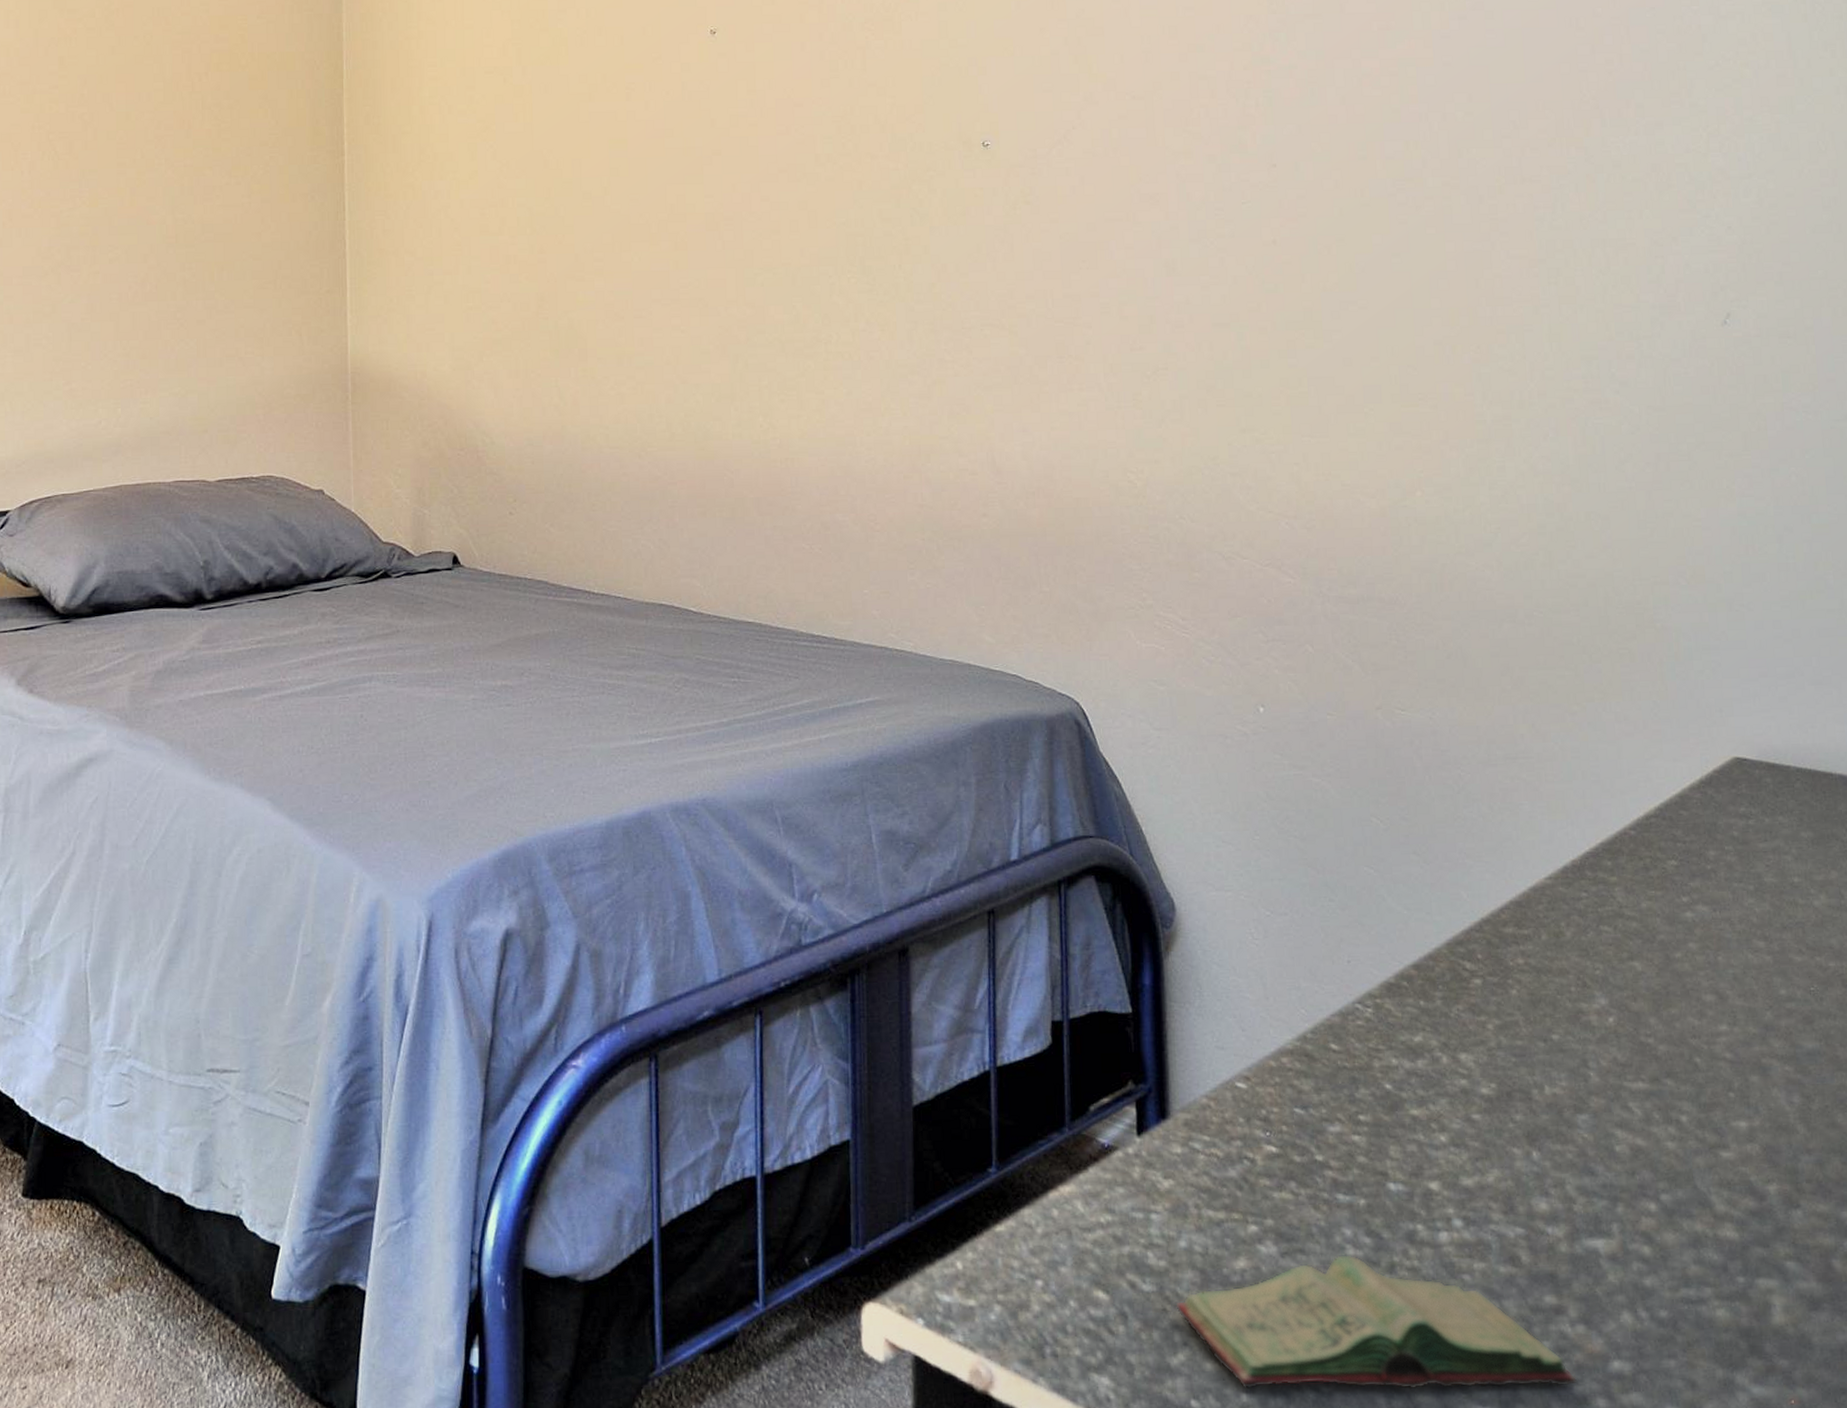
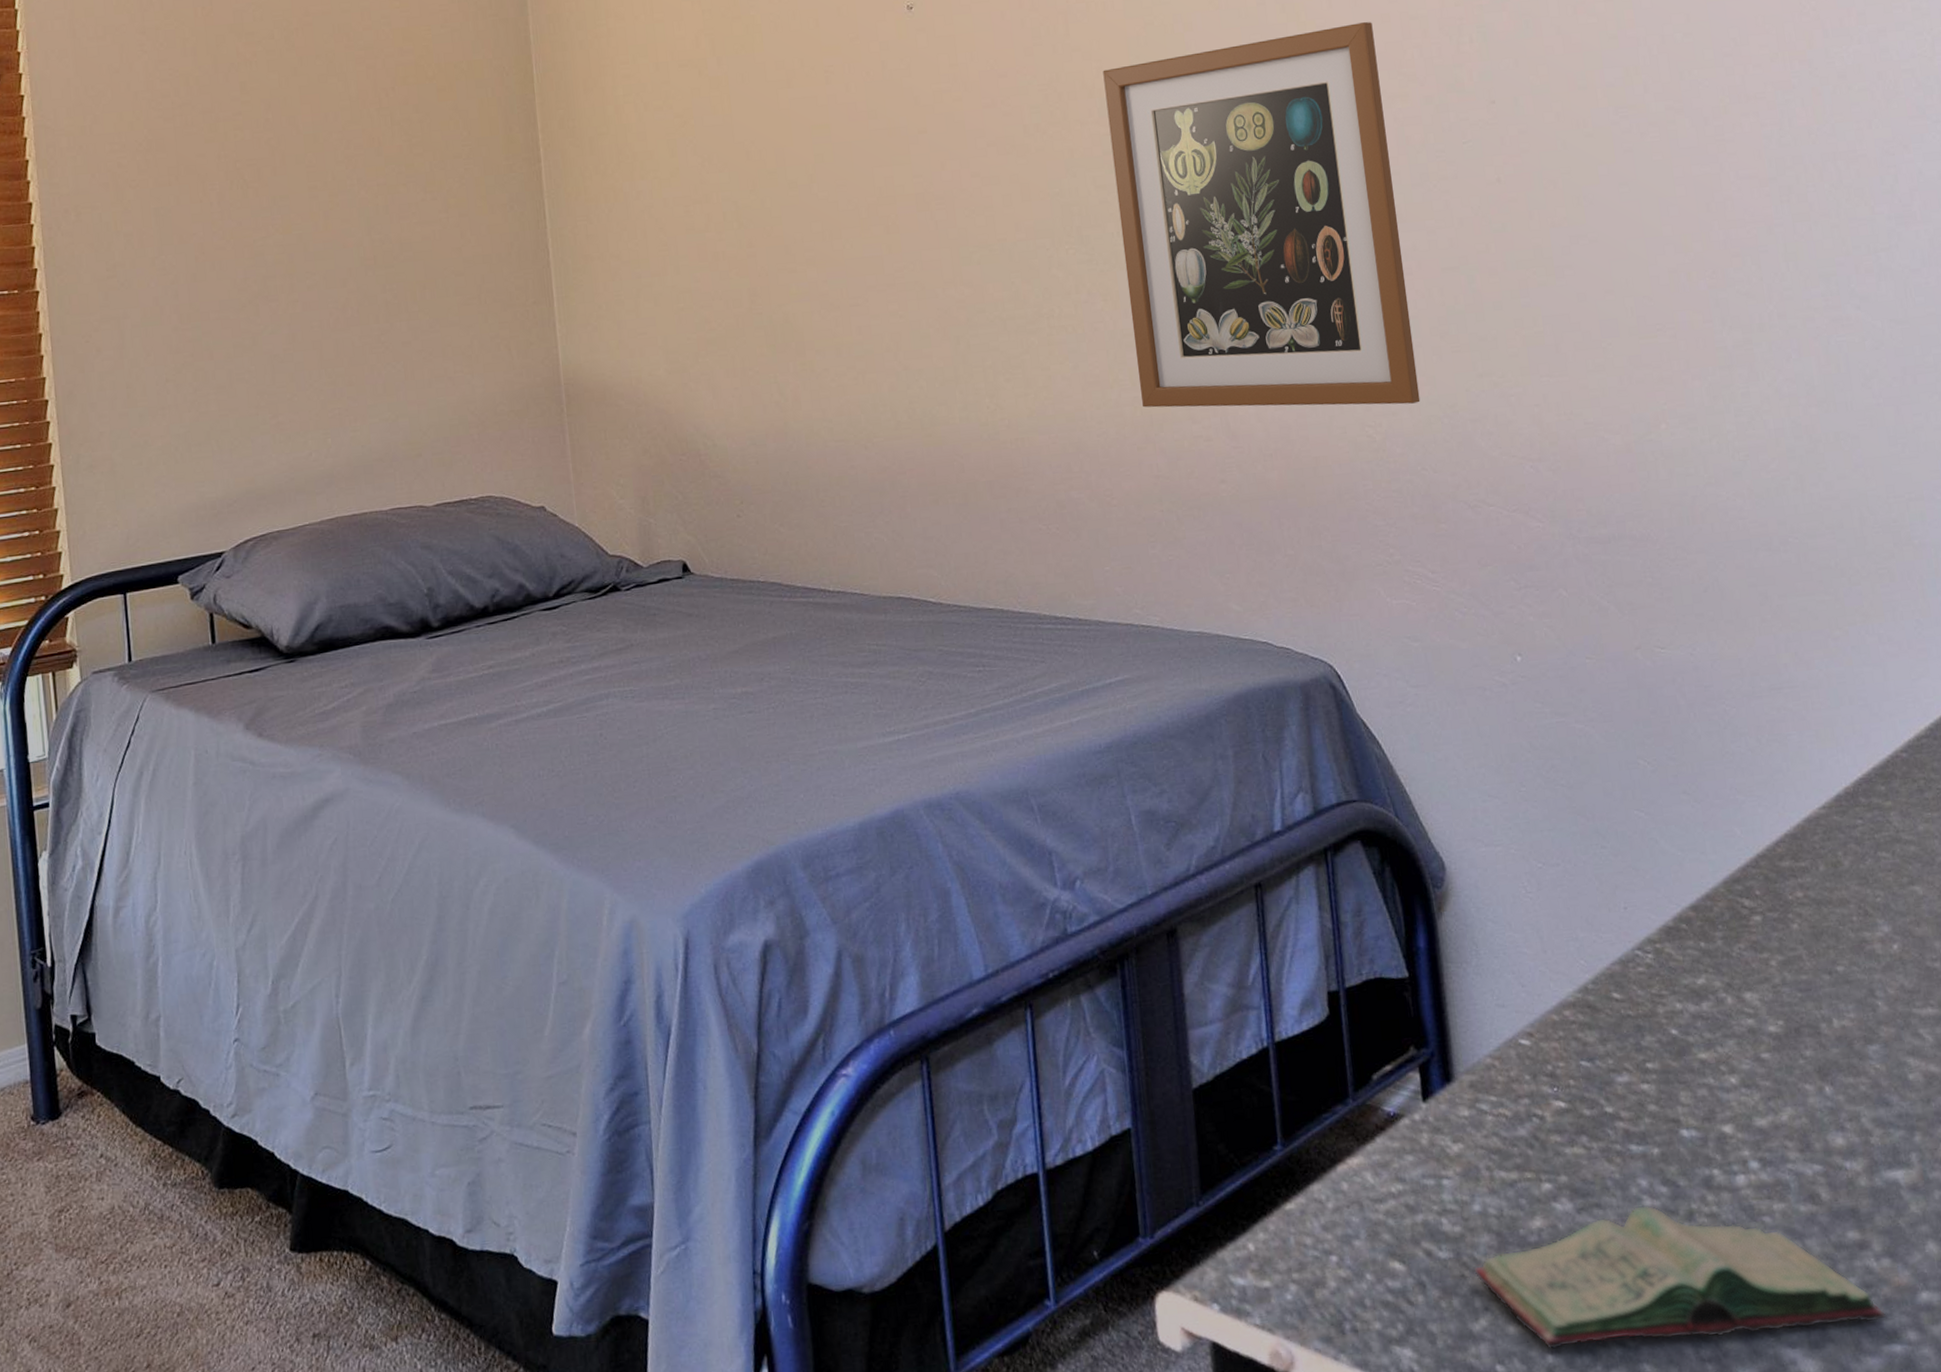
wall art: none [896,79,1183,453] -> present [1103,22,1421,408]

